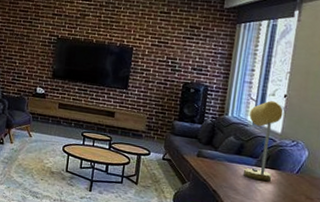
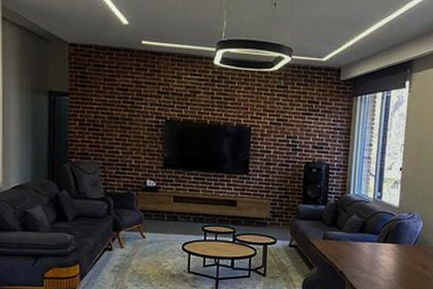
desk lamp: present [243,101,284,182] -> none [366,175,400,257]

